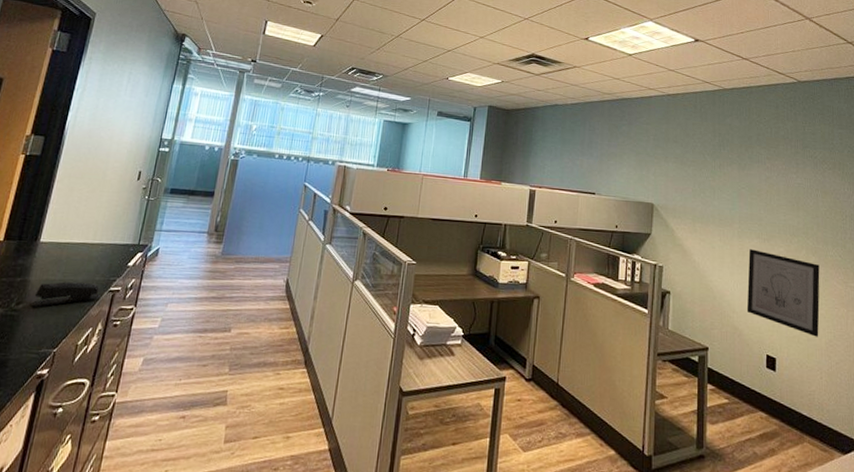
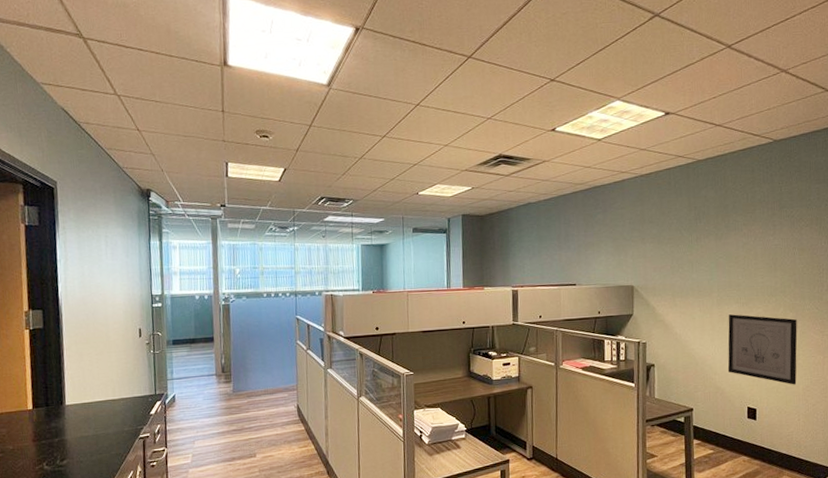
stapler: present [31,281,101,307] -> none [74,434,134,461]

